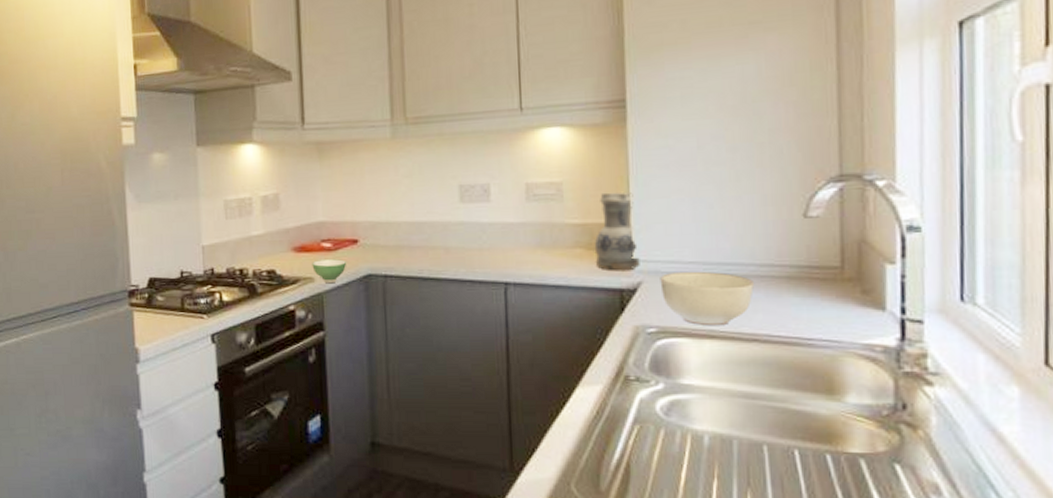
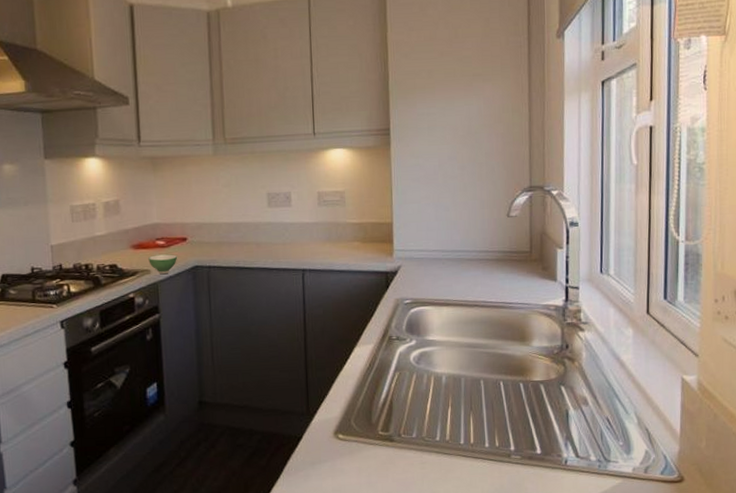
ceramic jug: present [594,192,640,270] -> none [367,199,400,258]
bowl: present [660,271,754,326] -> none [413,257,475,297]

